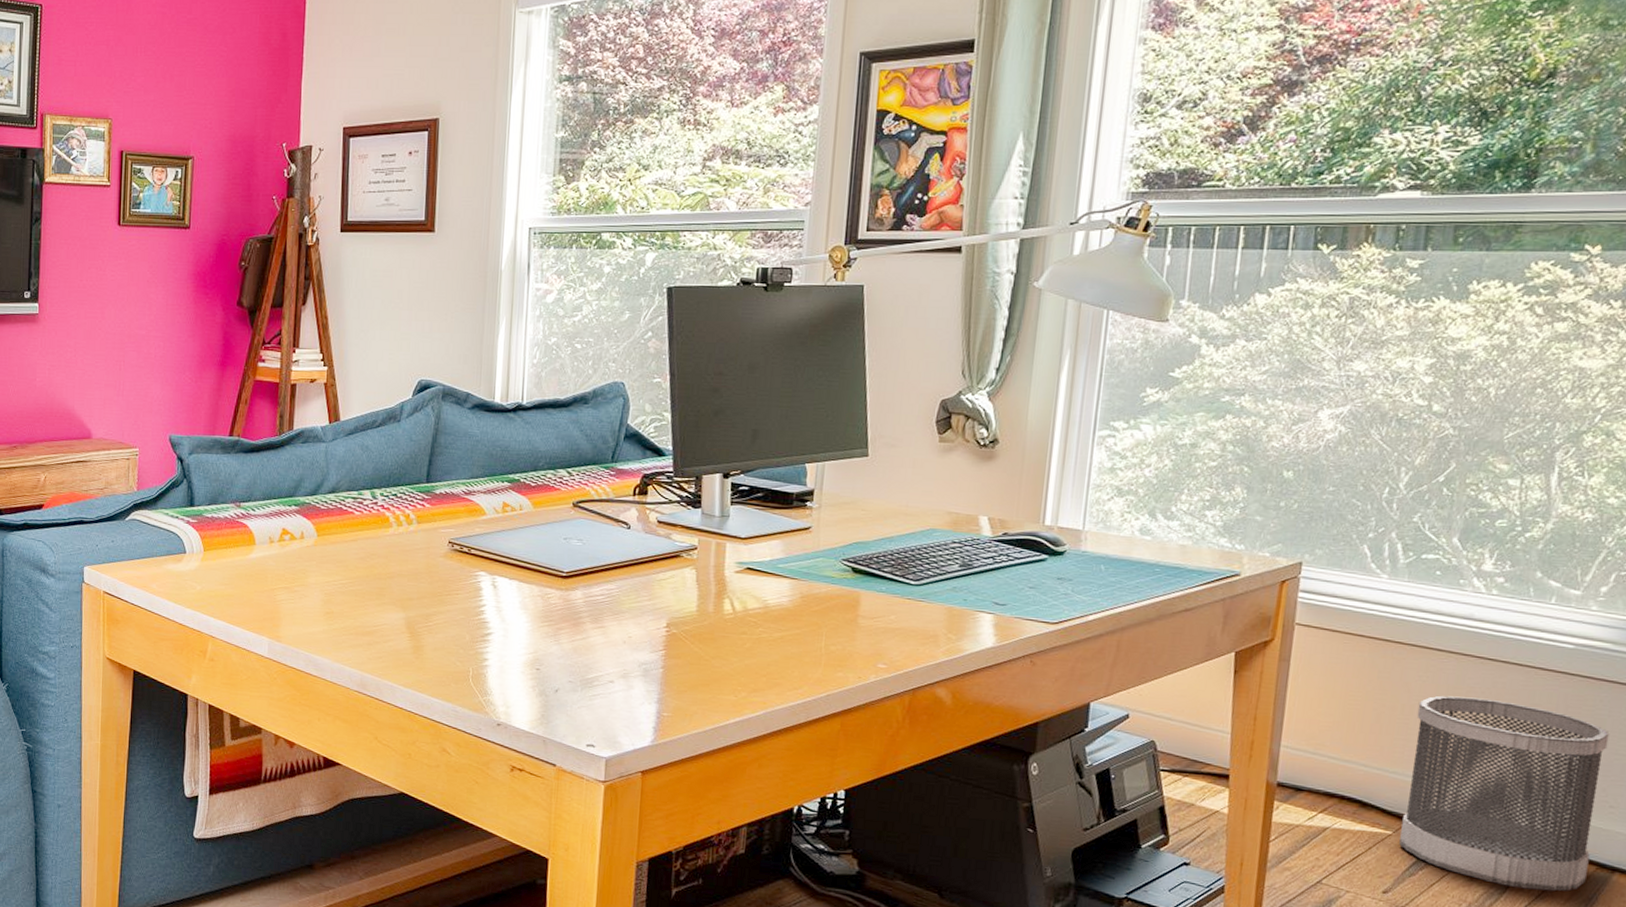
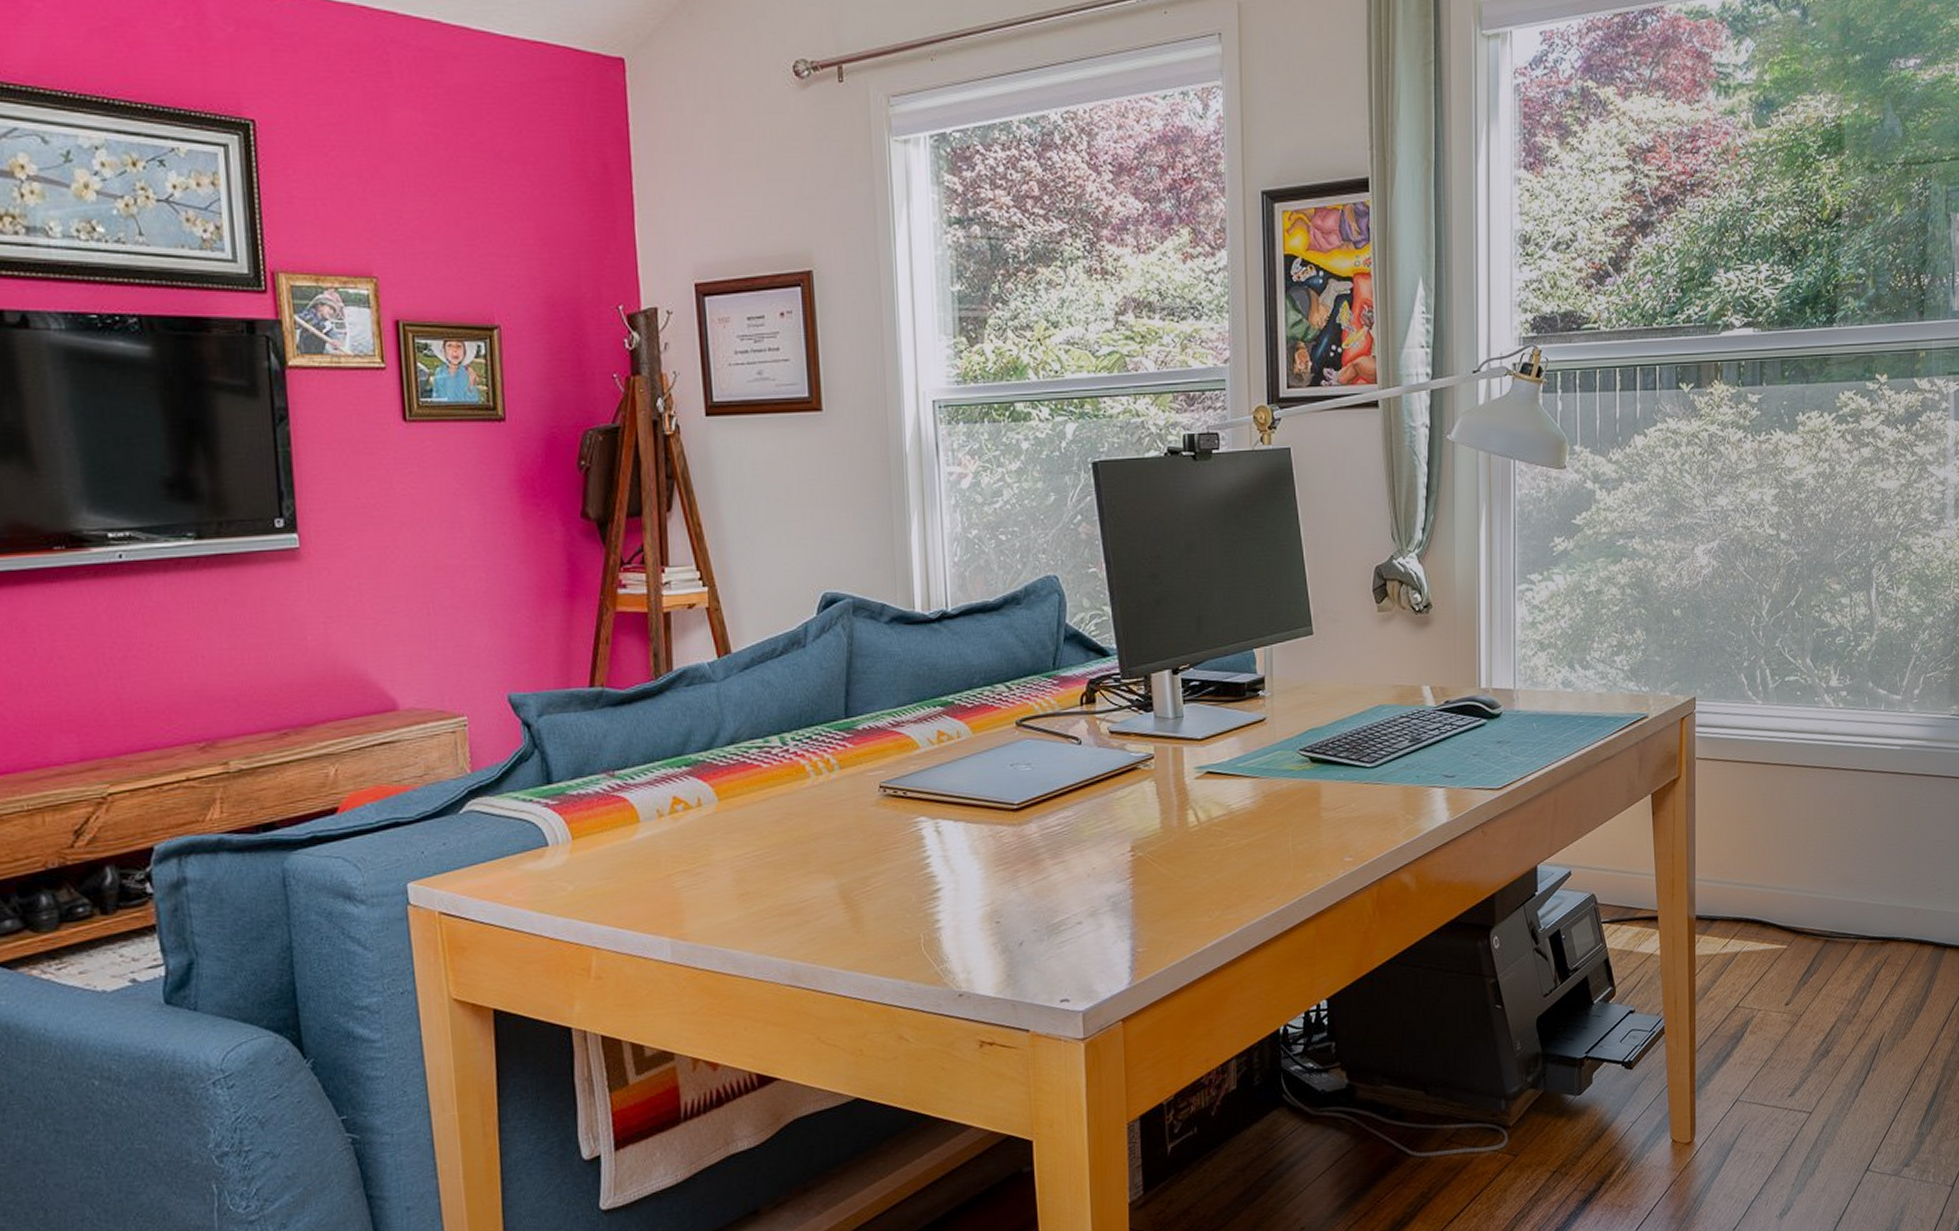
wastebasket: present [1399,695,1610,892] -> none [1793,806,1932,978]

